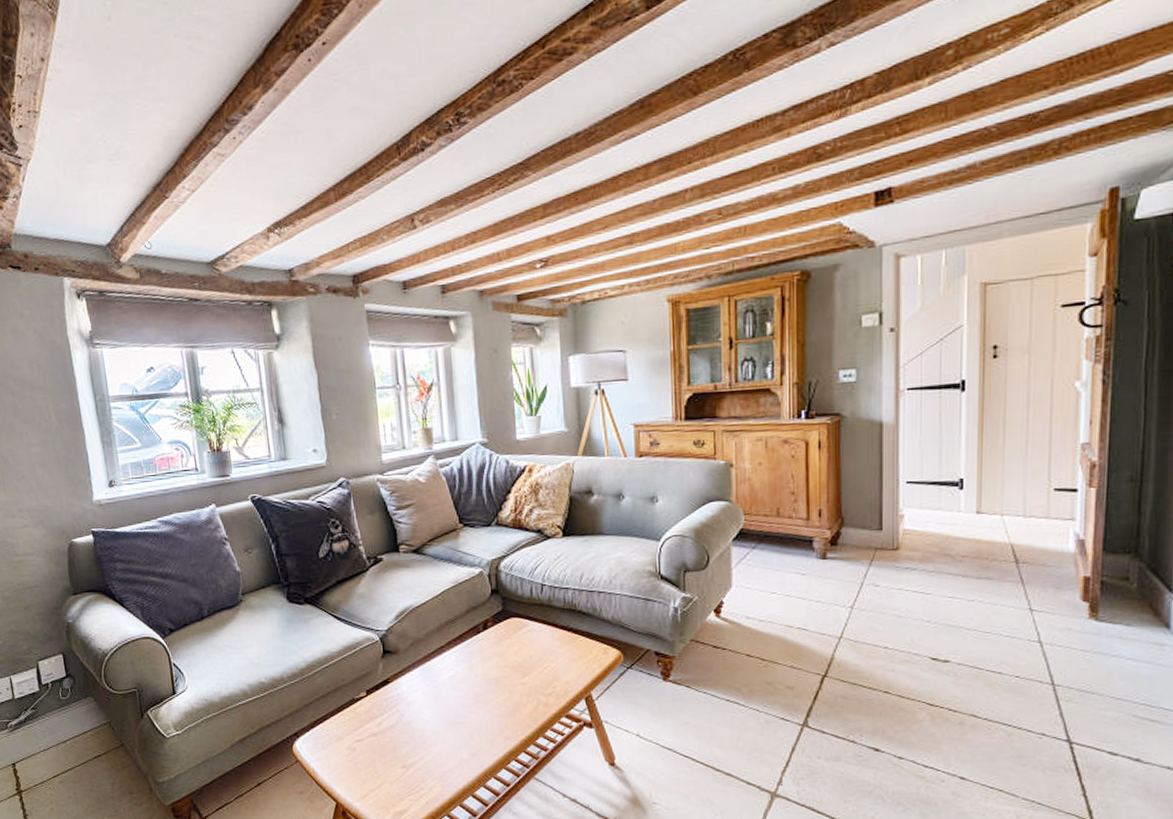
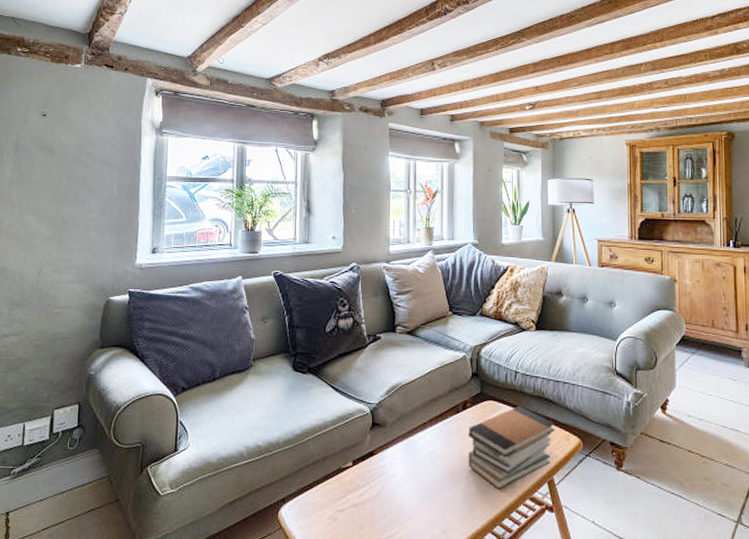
book stack: none [491,620,591,709] -> present [467,405,556,489]

